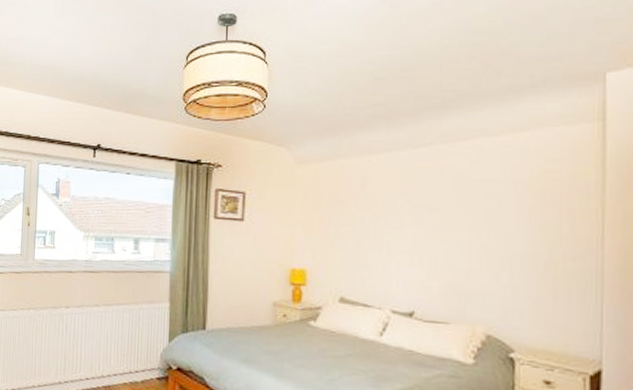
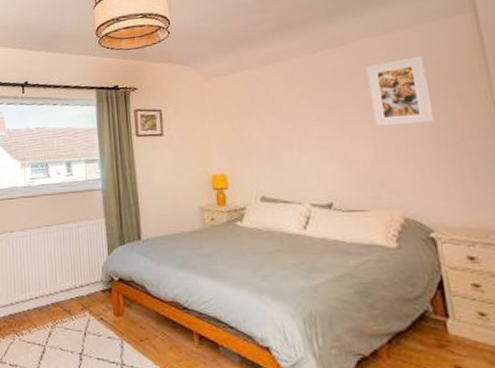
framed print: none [474,163,537,237] -> present [366,56,434,127]

